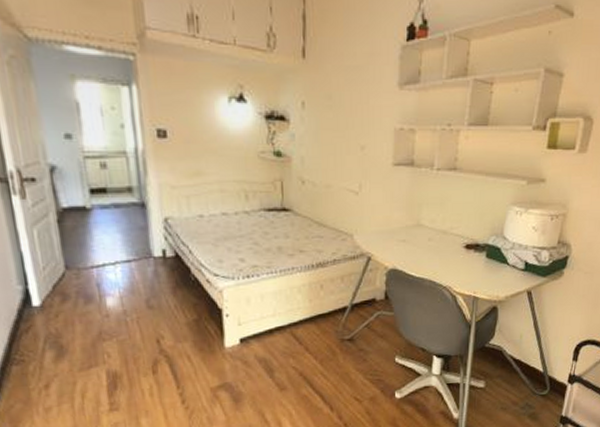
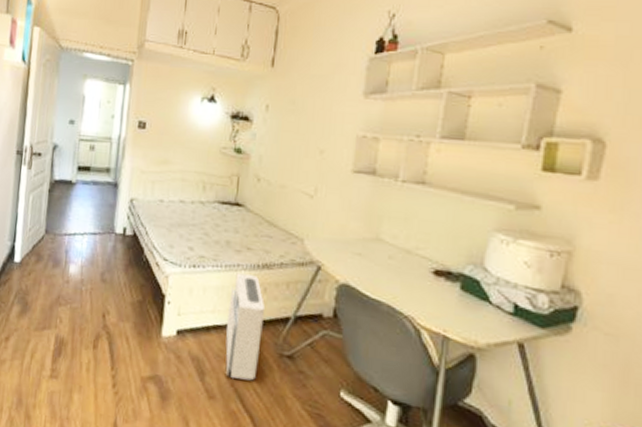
air purifier: none [288,275,324,368] -> present [225,273,266,381]

